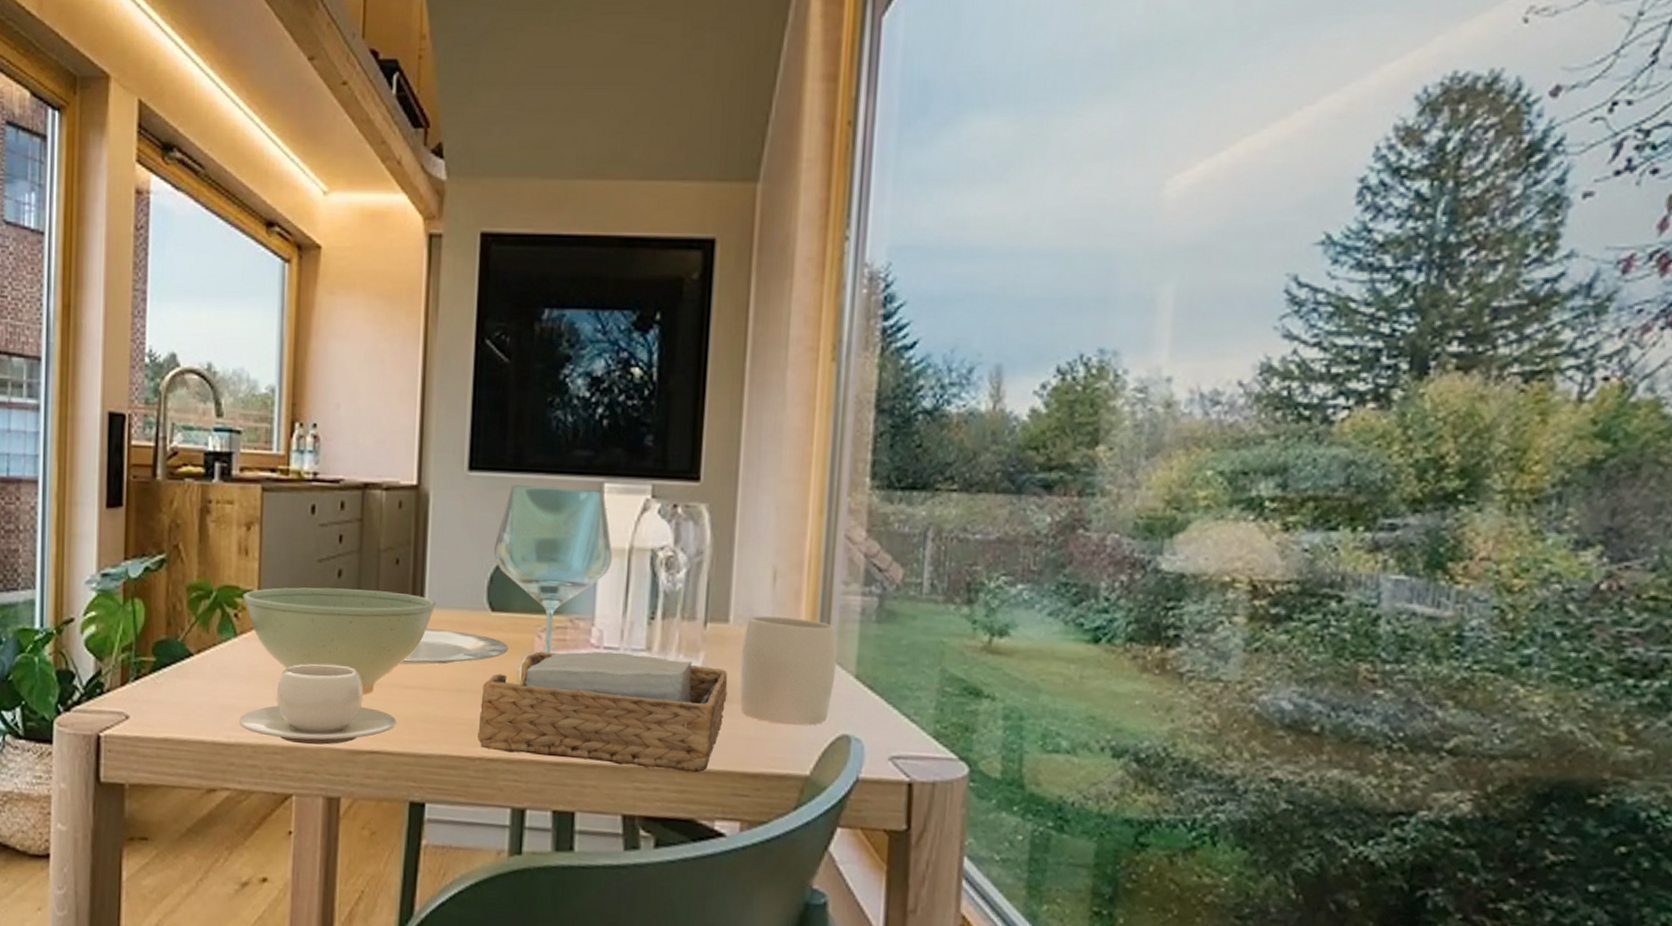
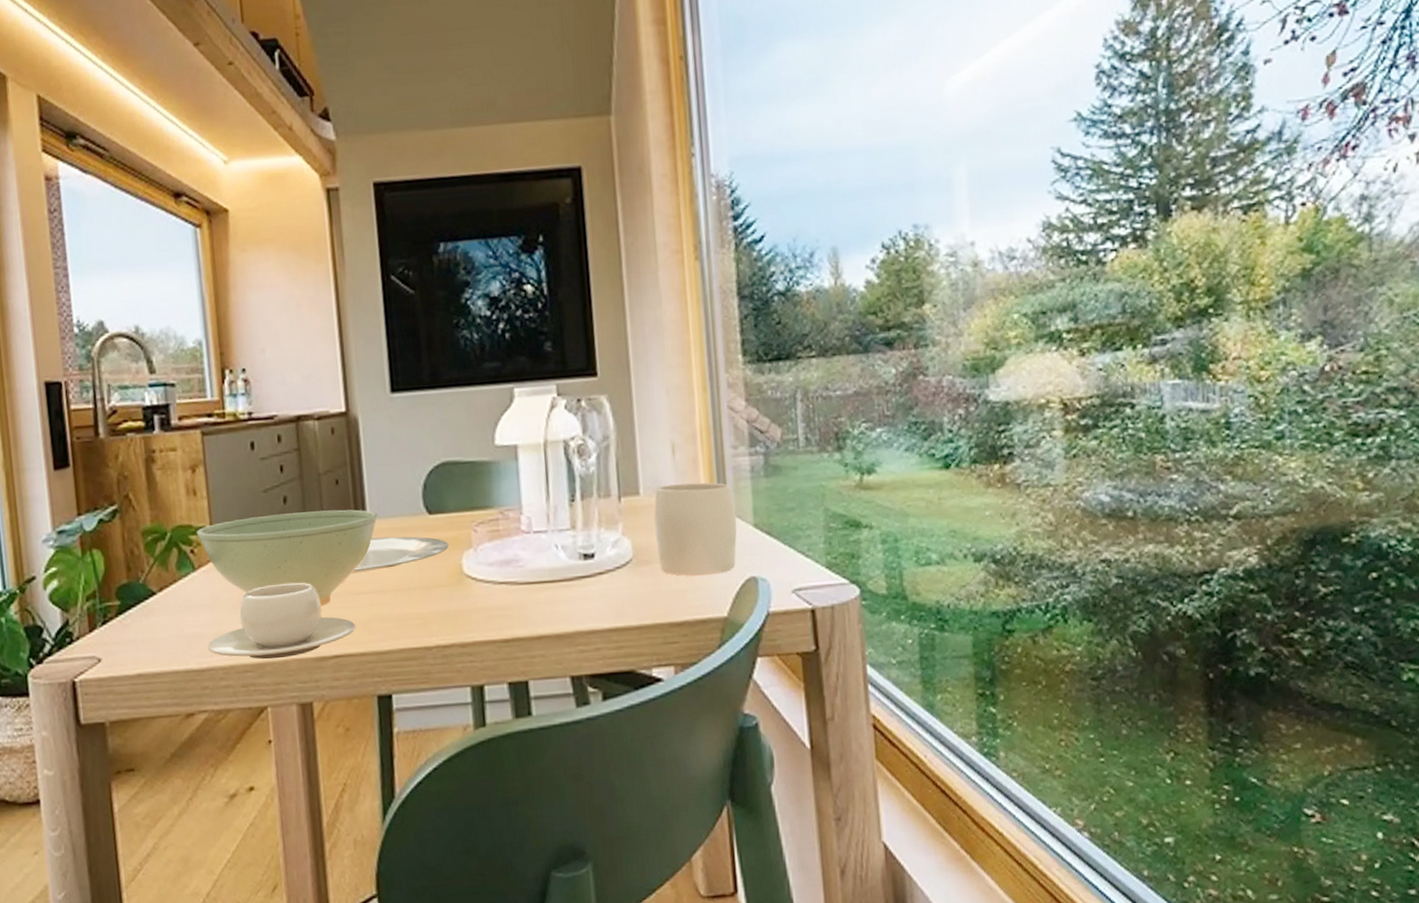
napkin holder: present [478,651,728,773] -> none [430,533,648,638]
wine glass: present [494,483,613,686] -> none [424,395,531,577]

